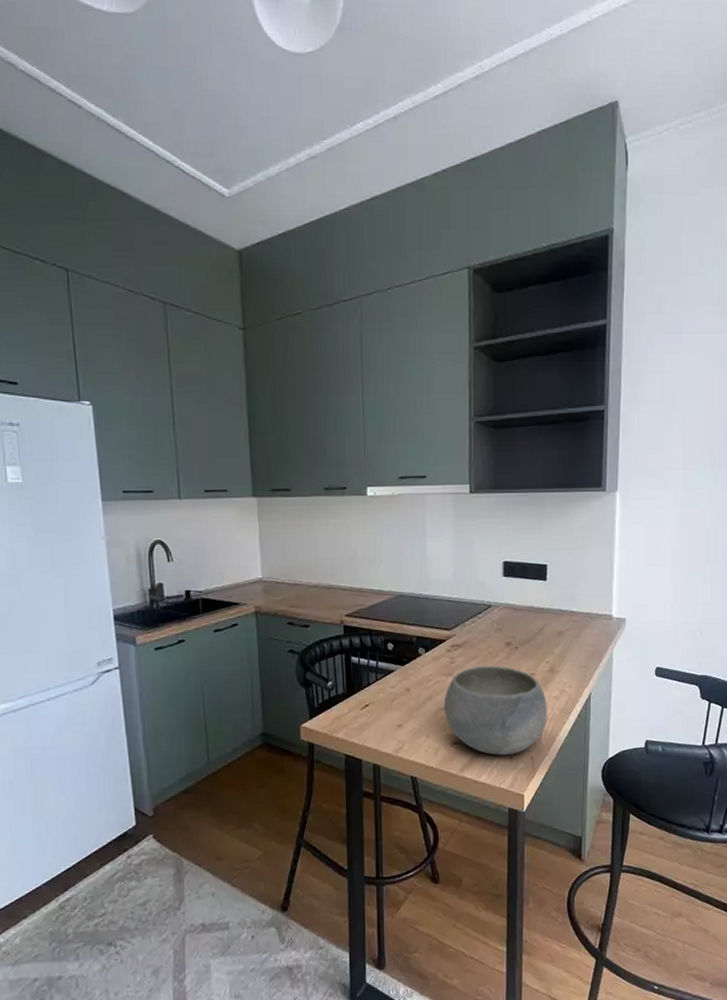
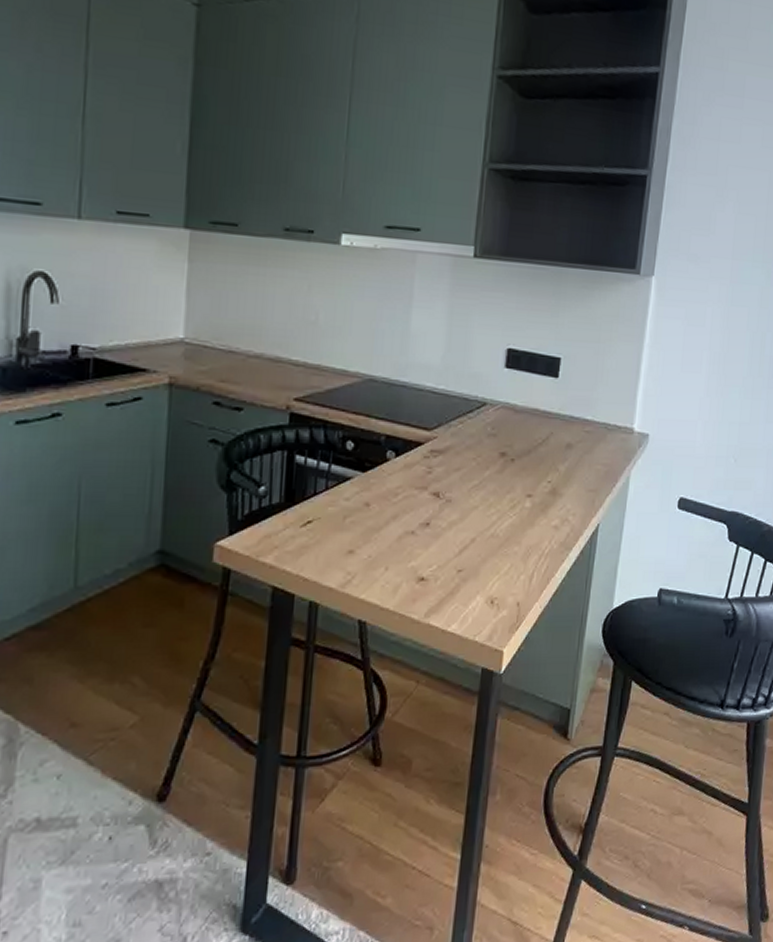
bowl: present [443,665,547,756] -> none [411,479,544,599]

